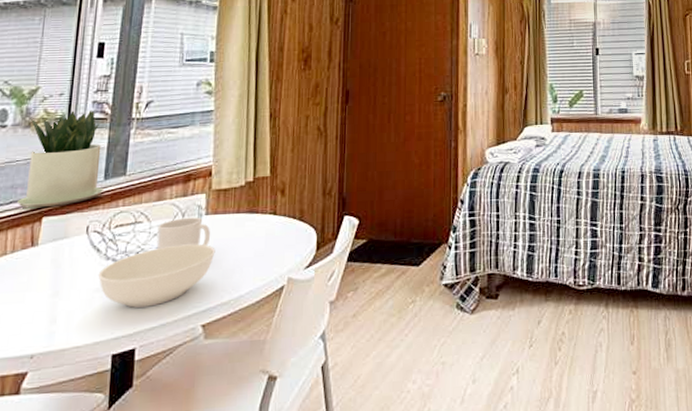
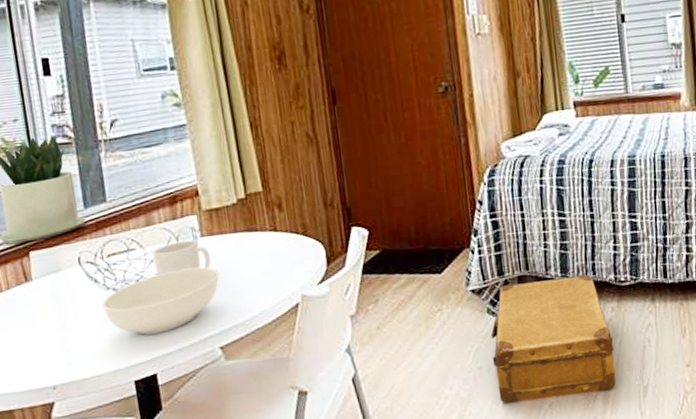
suitcase: none [456,277,569,401] -> present [490,274,616,404]

